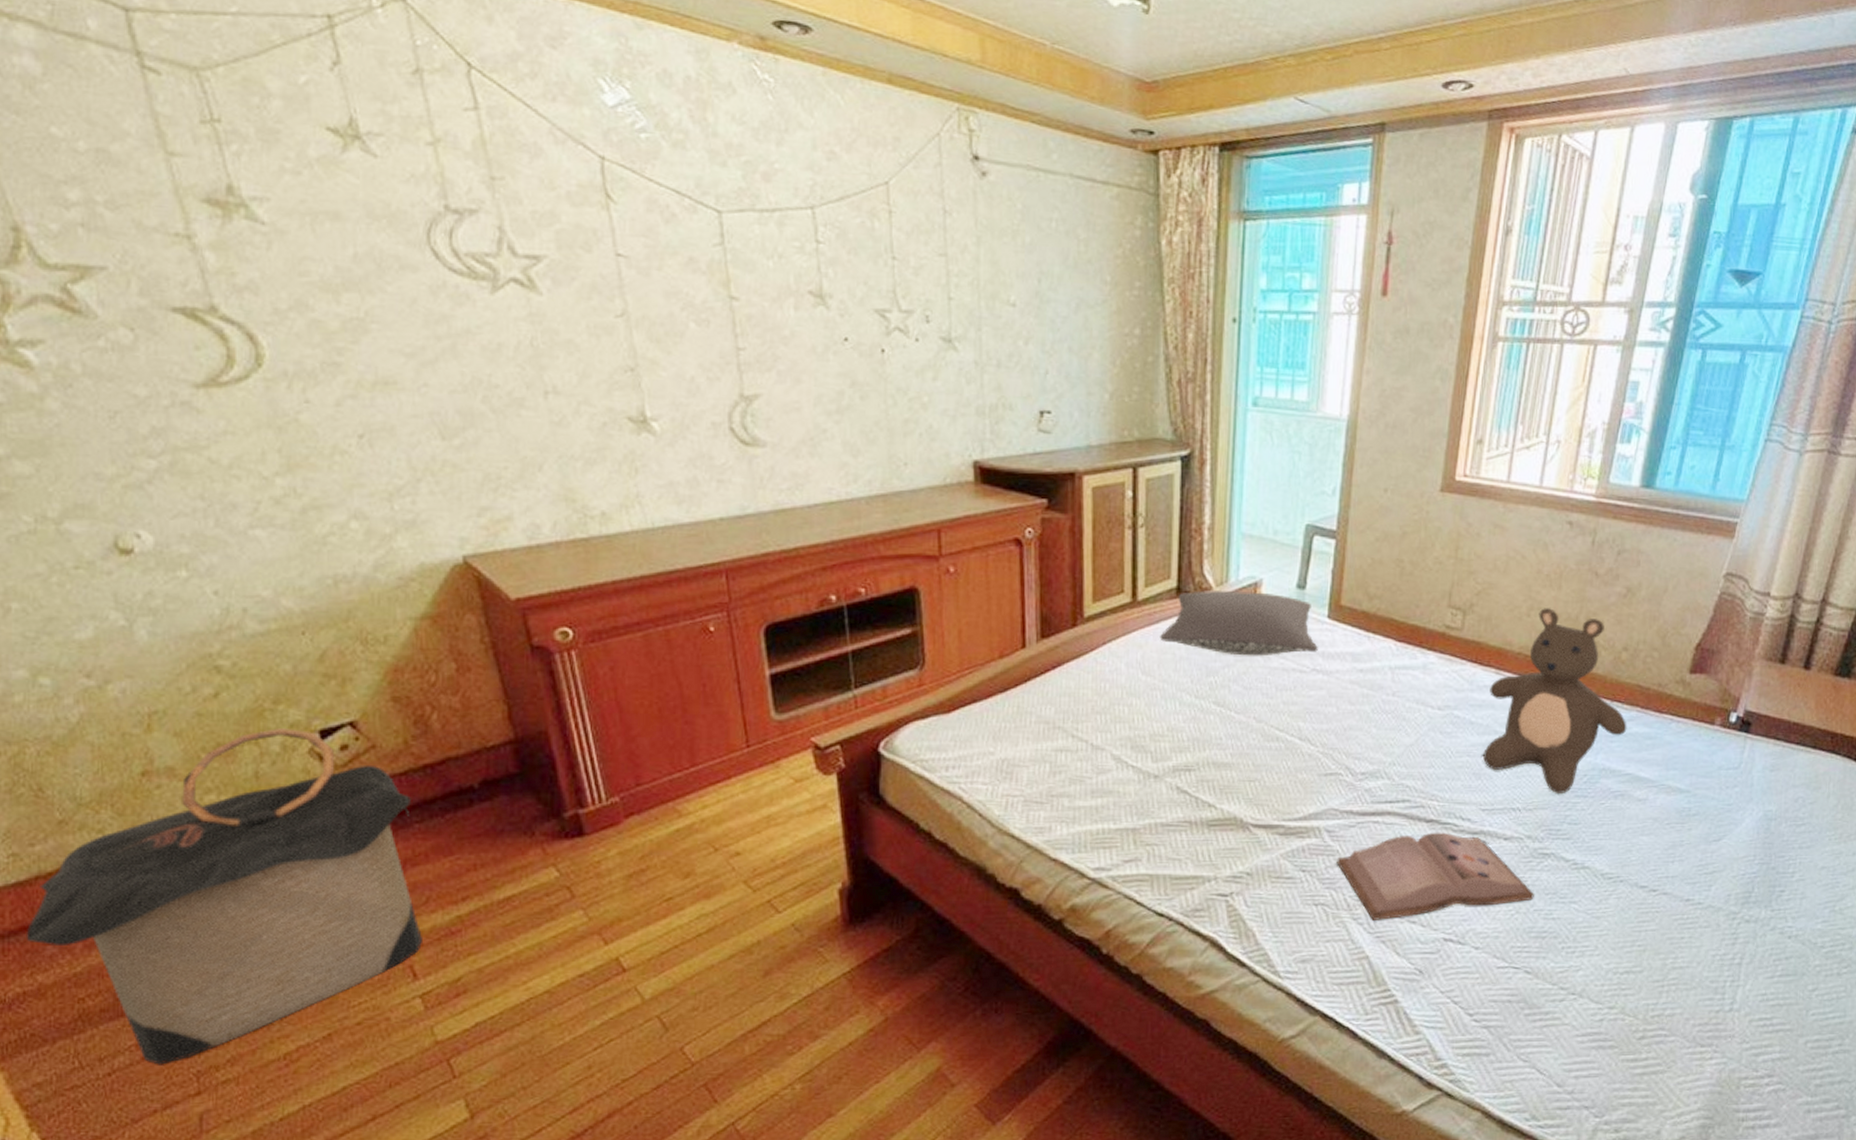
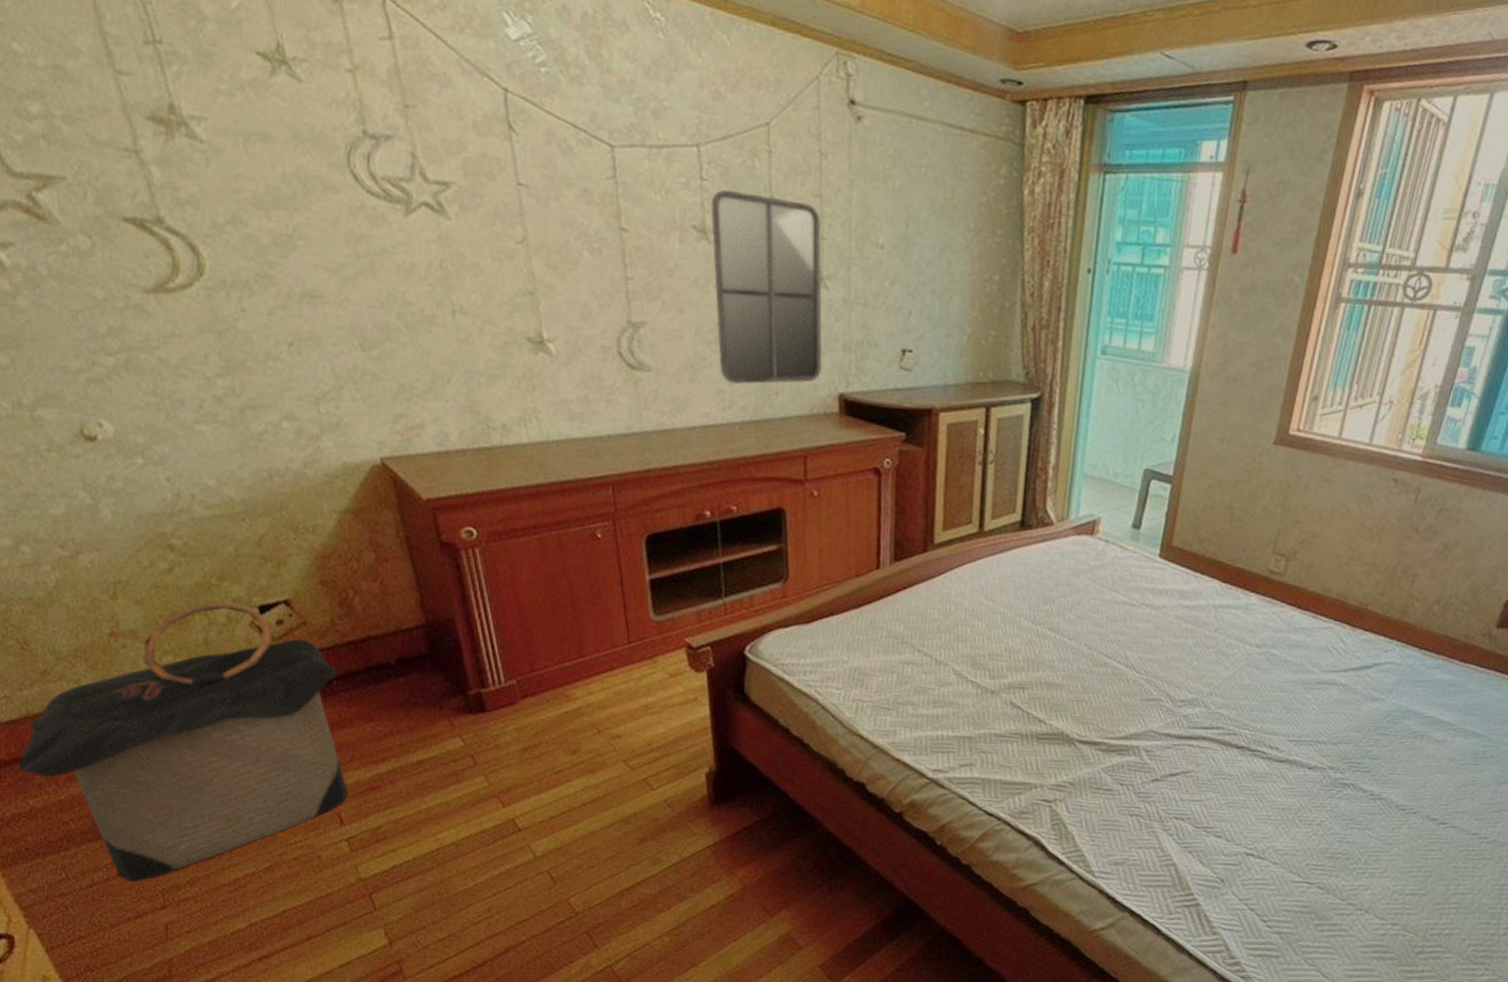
home mirror: none [828,251,955,456] -> present [711,189,823,384]
pillow: present [1160,589,1318,656] -> none [1002,525,1148,589]
hardback book: present [1337,832,1534,920] -> none [1152,757,1332,833]
teddy bear: present [1483,608,1627,793] -> none [1294,559,1433,731]

